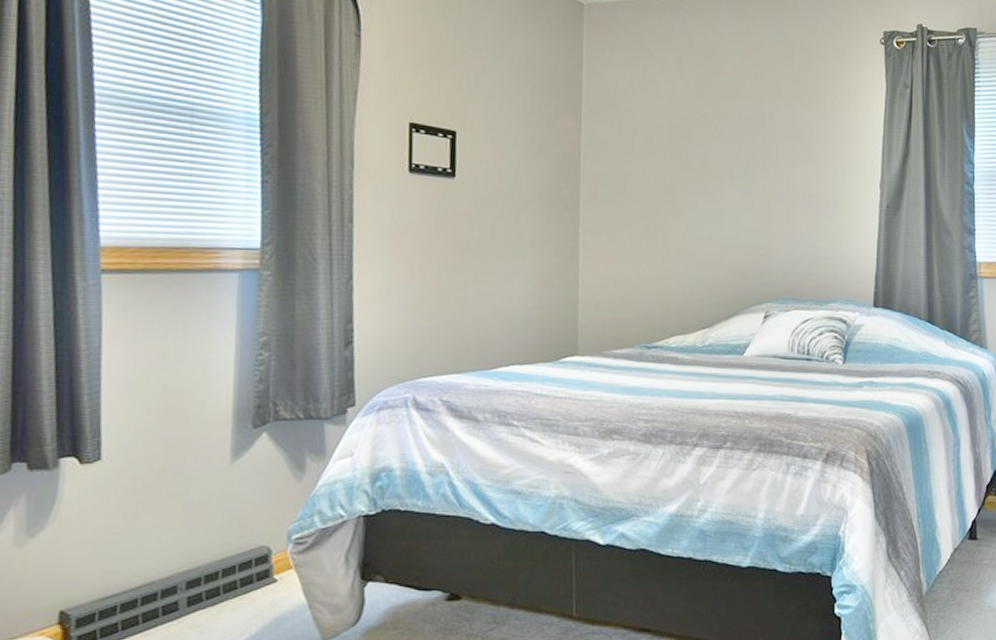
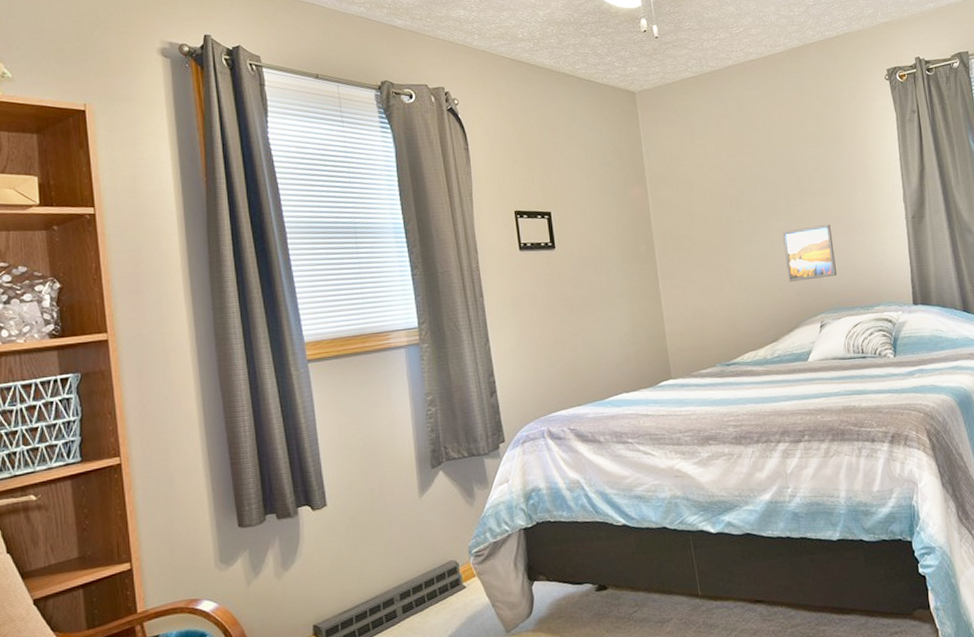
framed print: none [735,199,794,261] -> present [783,224,837,282]

